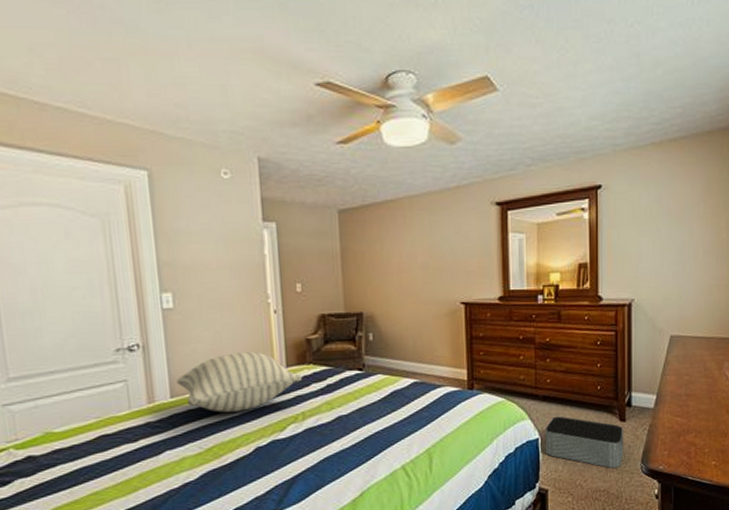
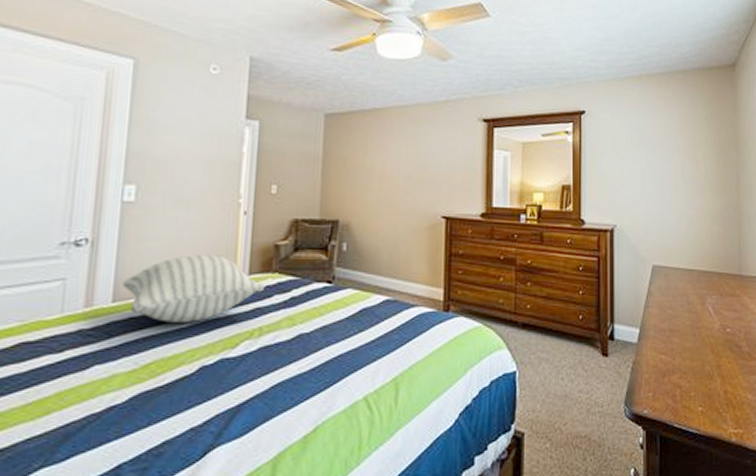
storage bin: present [544,416,624,469] -> none [522,346,606,411]

